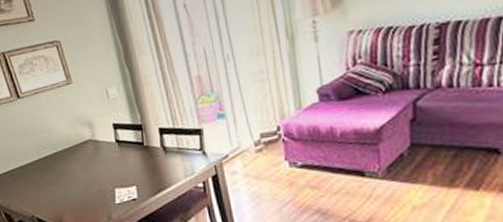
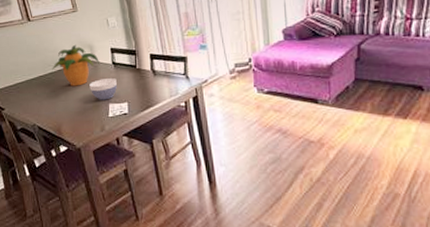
potted plant: none [48,122,102,171] -> present [52,44,100,87]
bowl: none [91,159,123,185] -> present [89,78,117,100]

